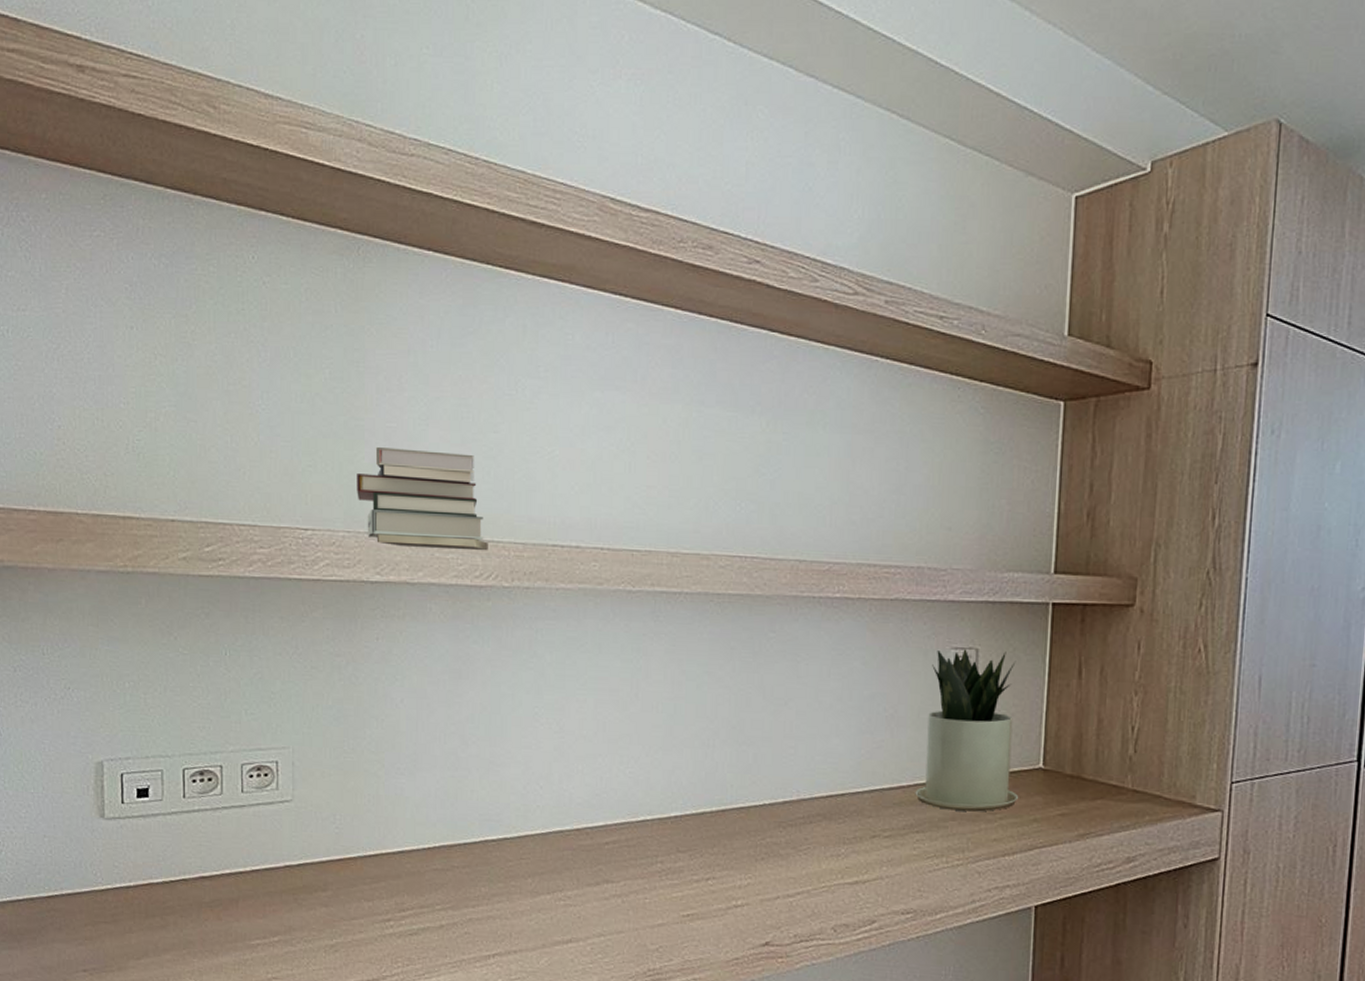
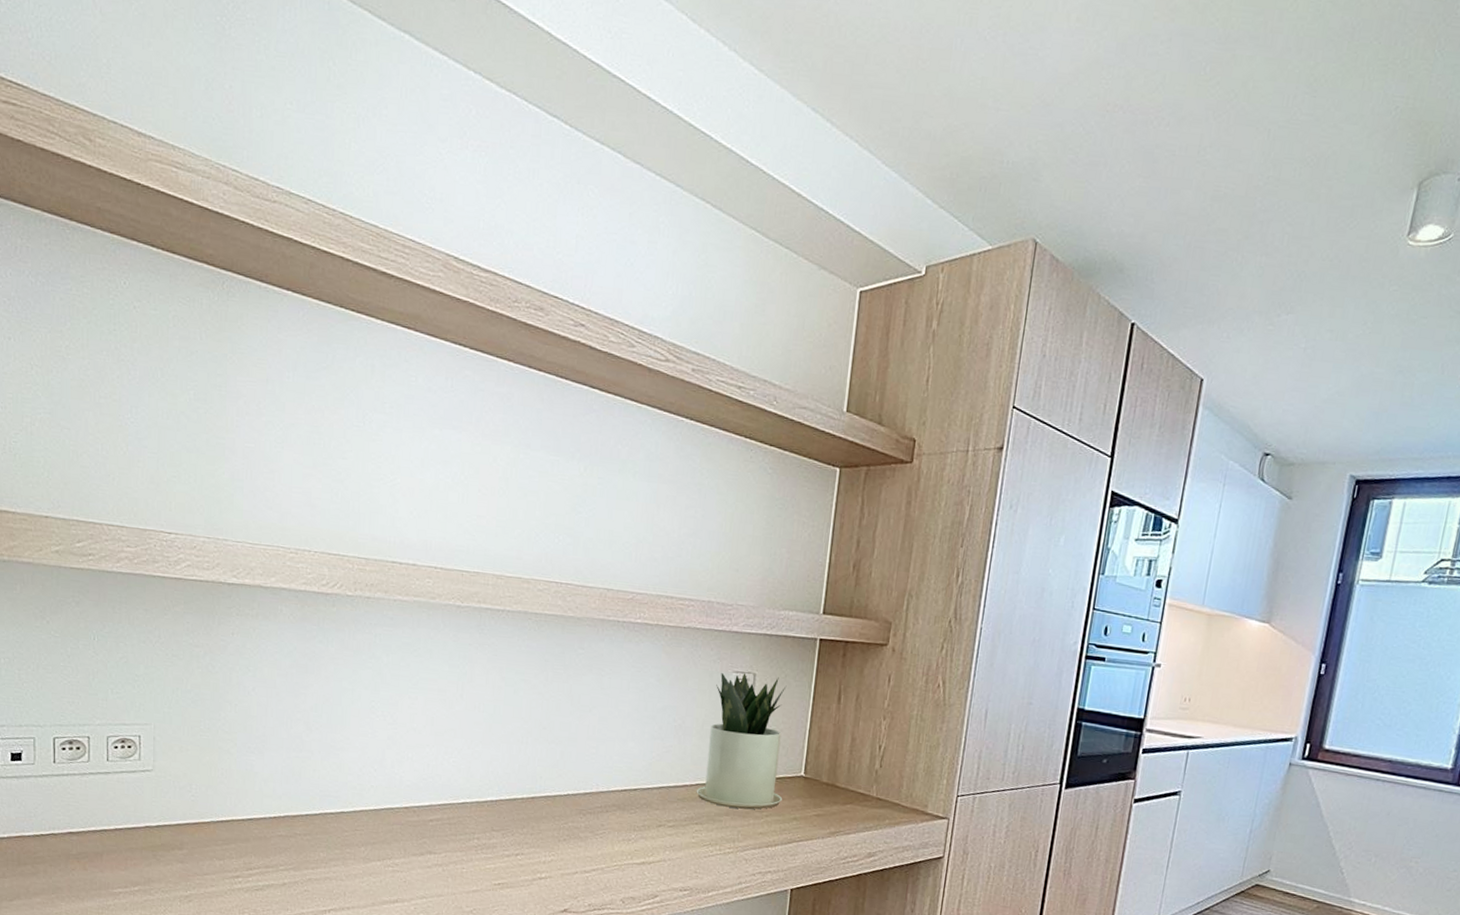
books: present [357,446,488,551] -> none [217,463,335,563]

